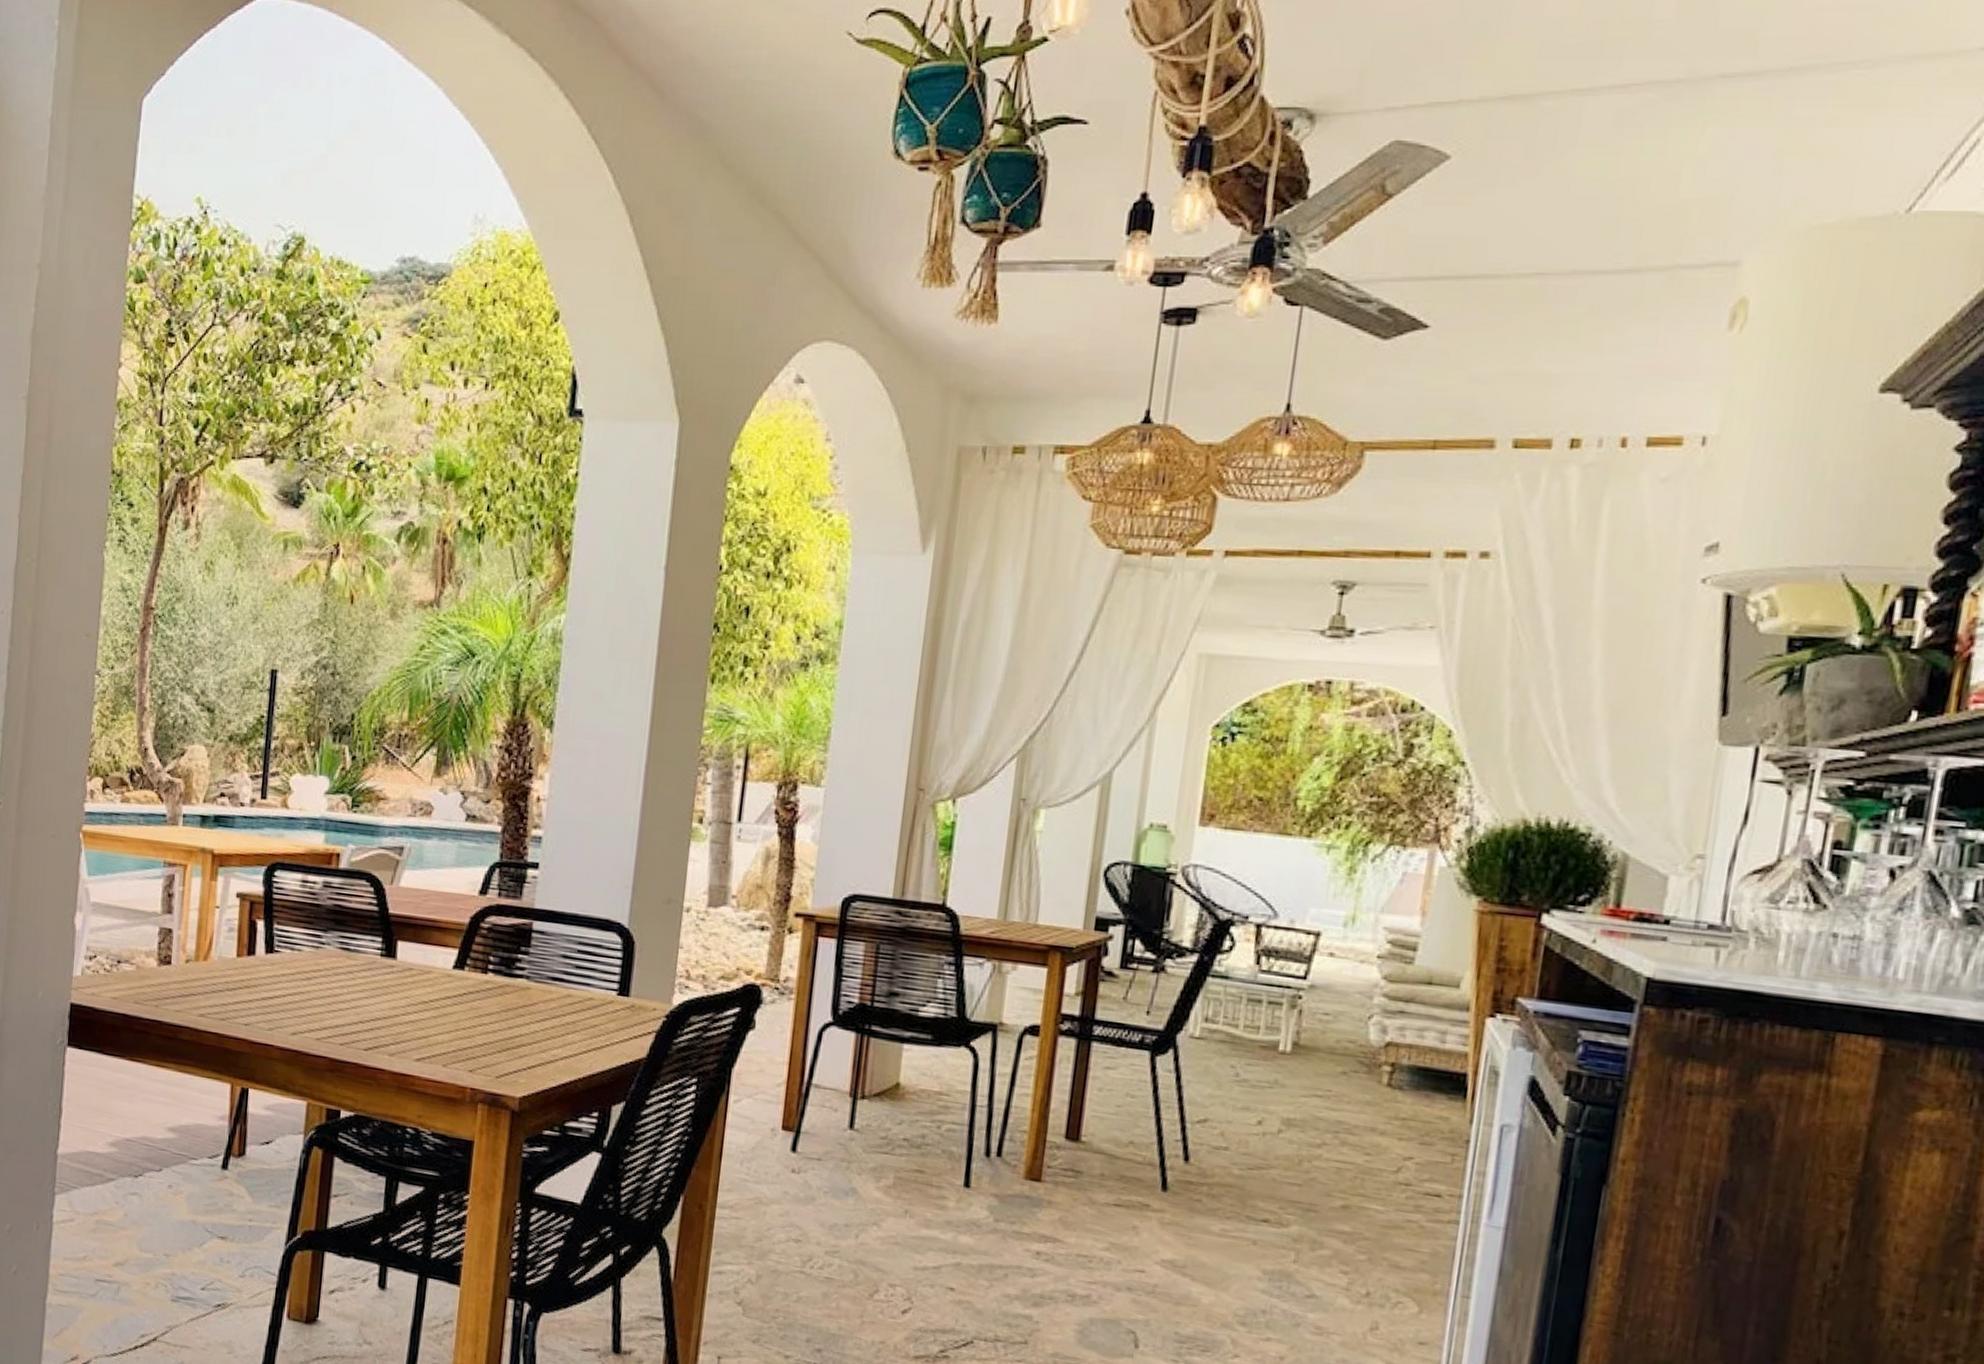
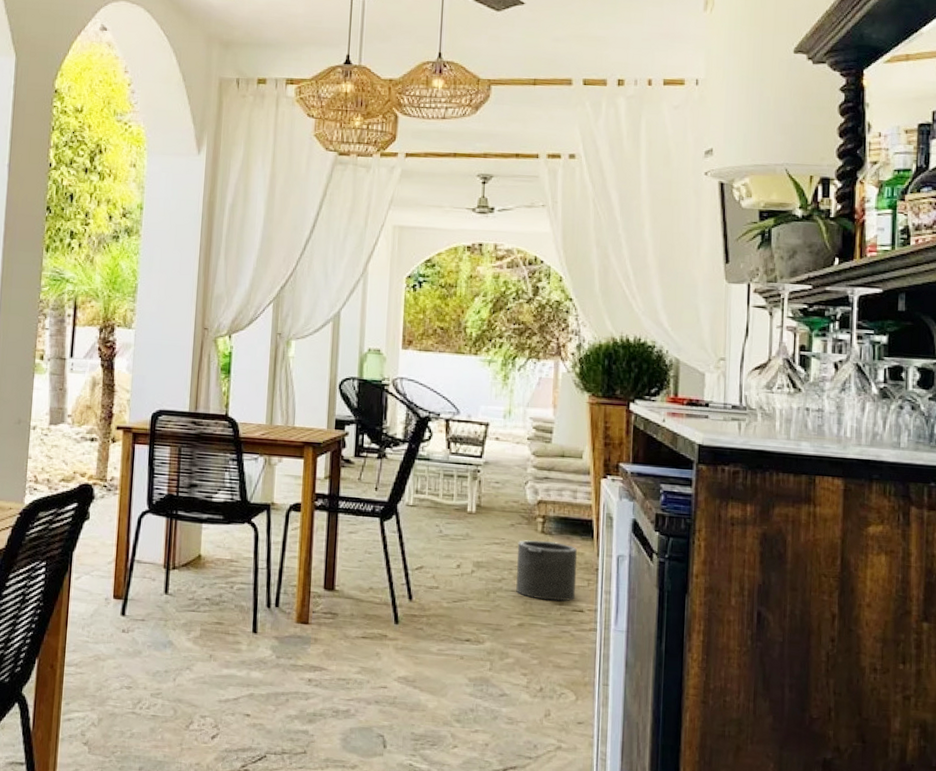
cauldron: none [1342,1094,1439,1181] -> present [516,540,577,602]

